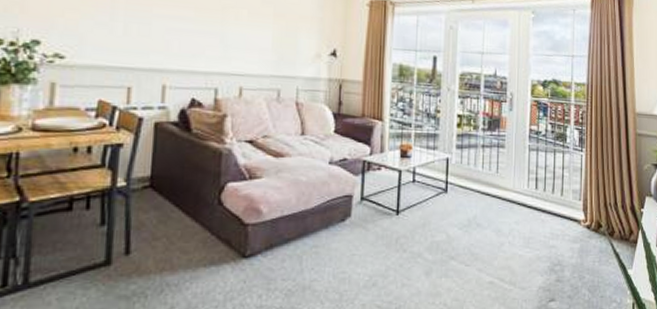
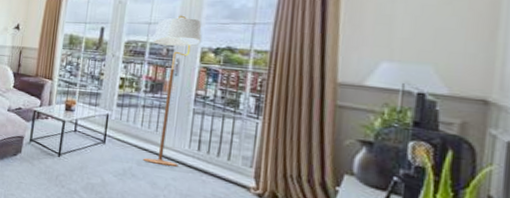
floor lamp: none [487,45,530,210] -> present [143,15,202,167]

